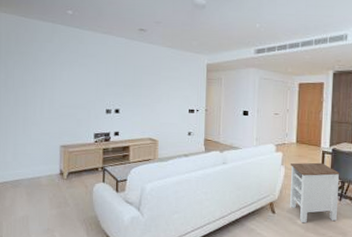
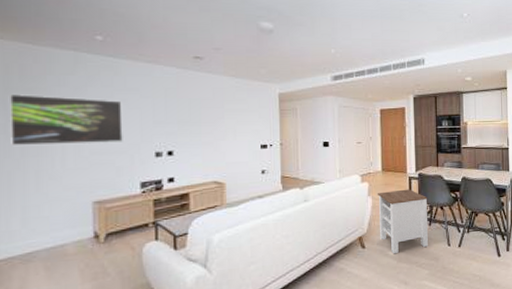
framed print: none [8,57,84,99] -> present [10,94,123,145]

